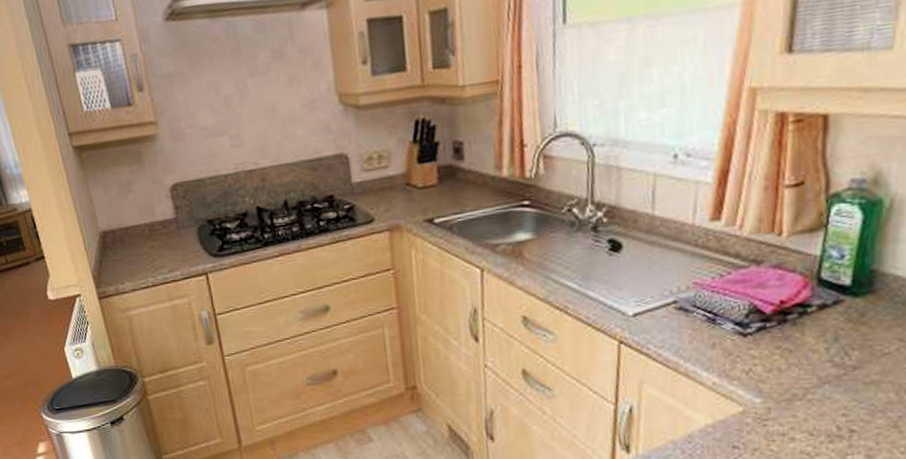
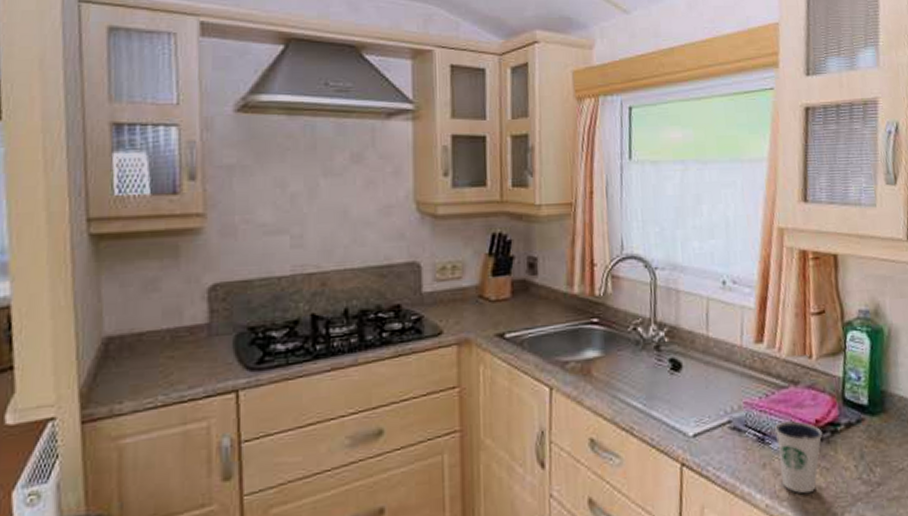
dixie cup: none [728,302,788,374] -> present [774,421,823,494]

